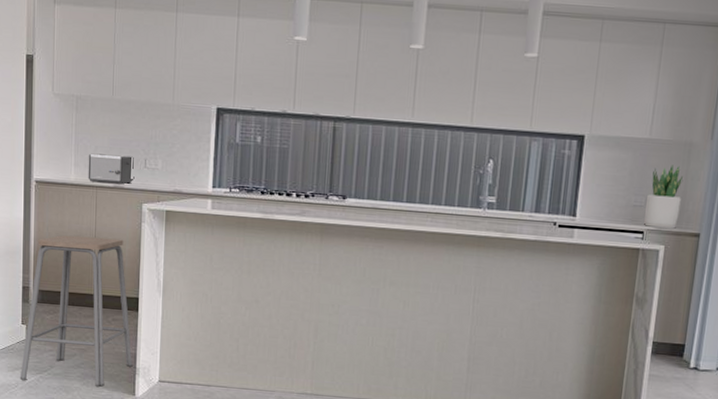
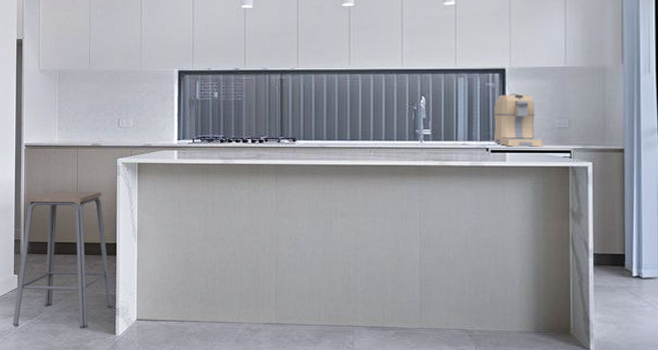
toaster: present [88,153,134,184] -> none [69,118,109,143]
coffee machine: none [563,164,616,225] -> present [494,93,544,147]
planter: present [644,165,683,229] -> none [569,88,602,147]

